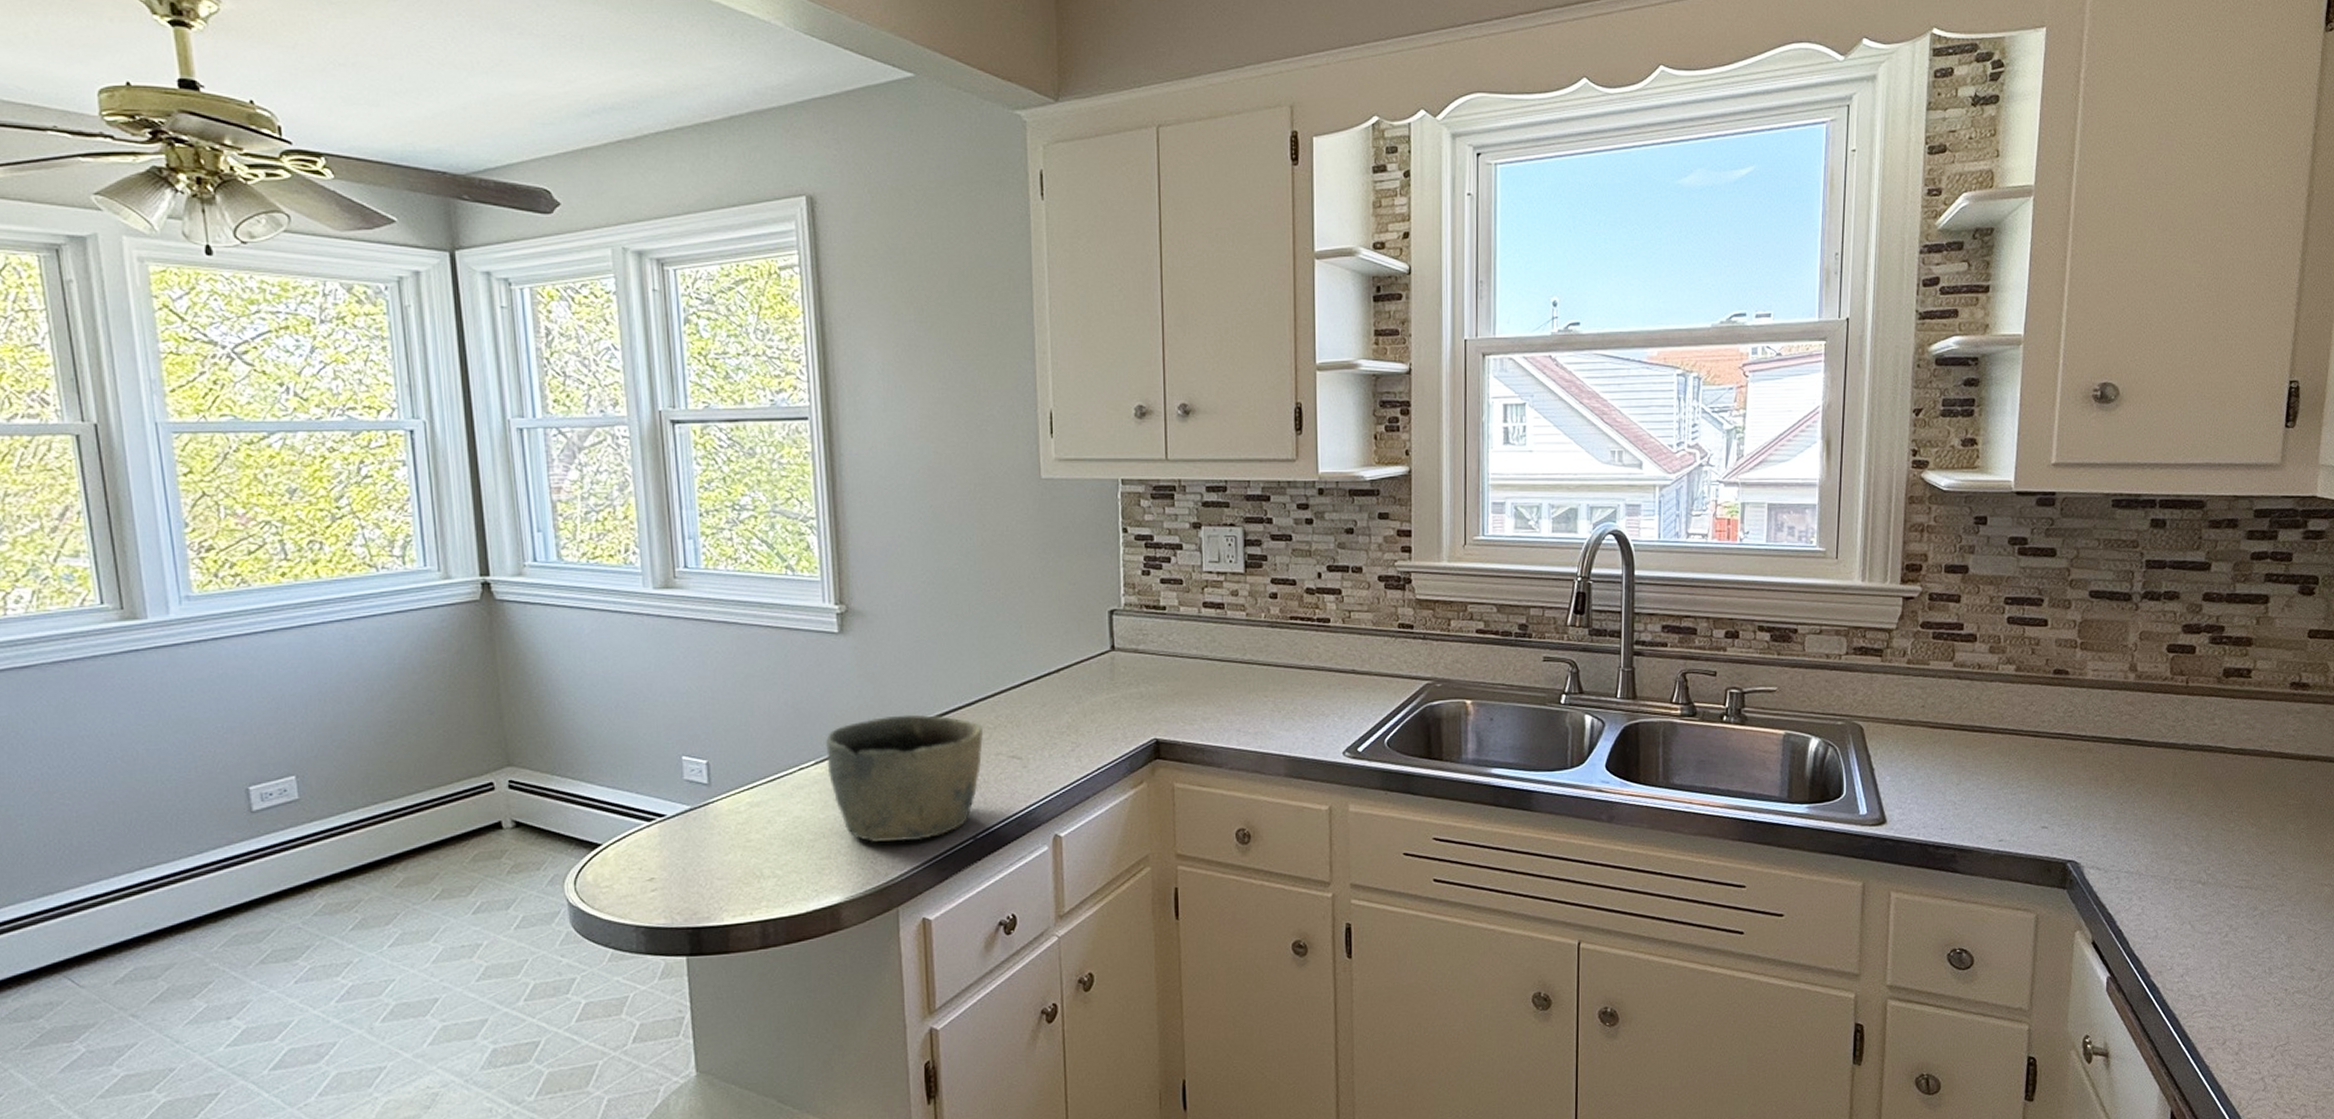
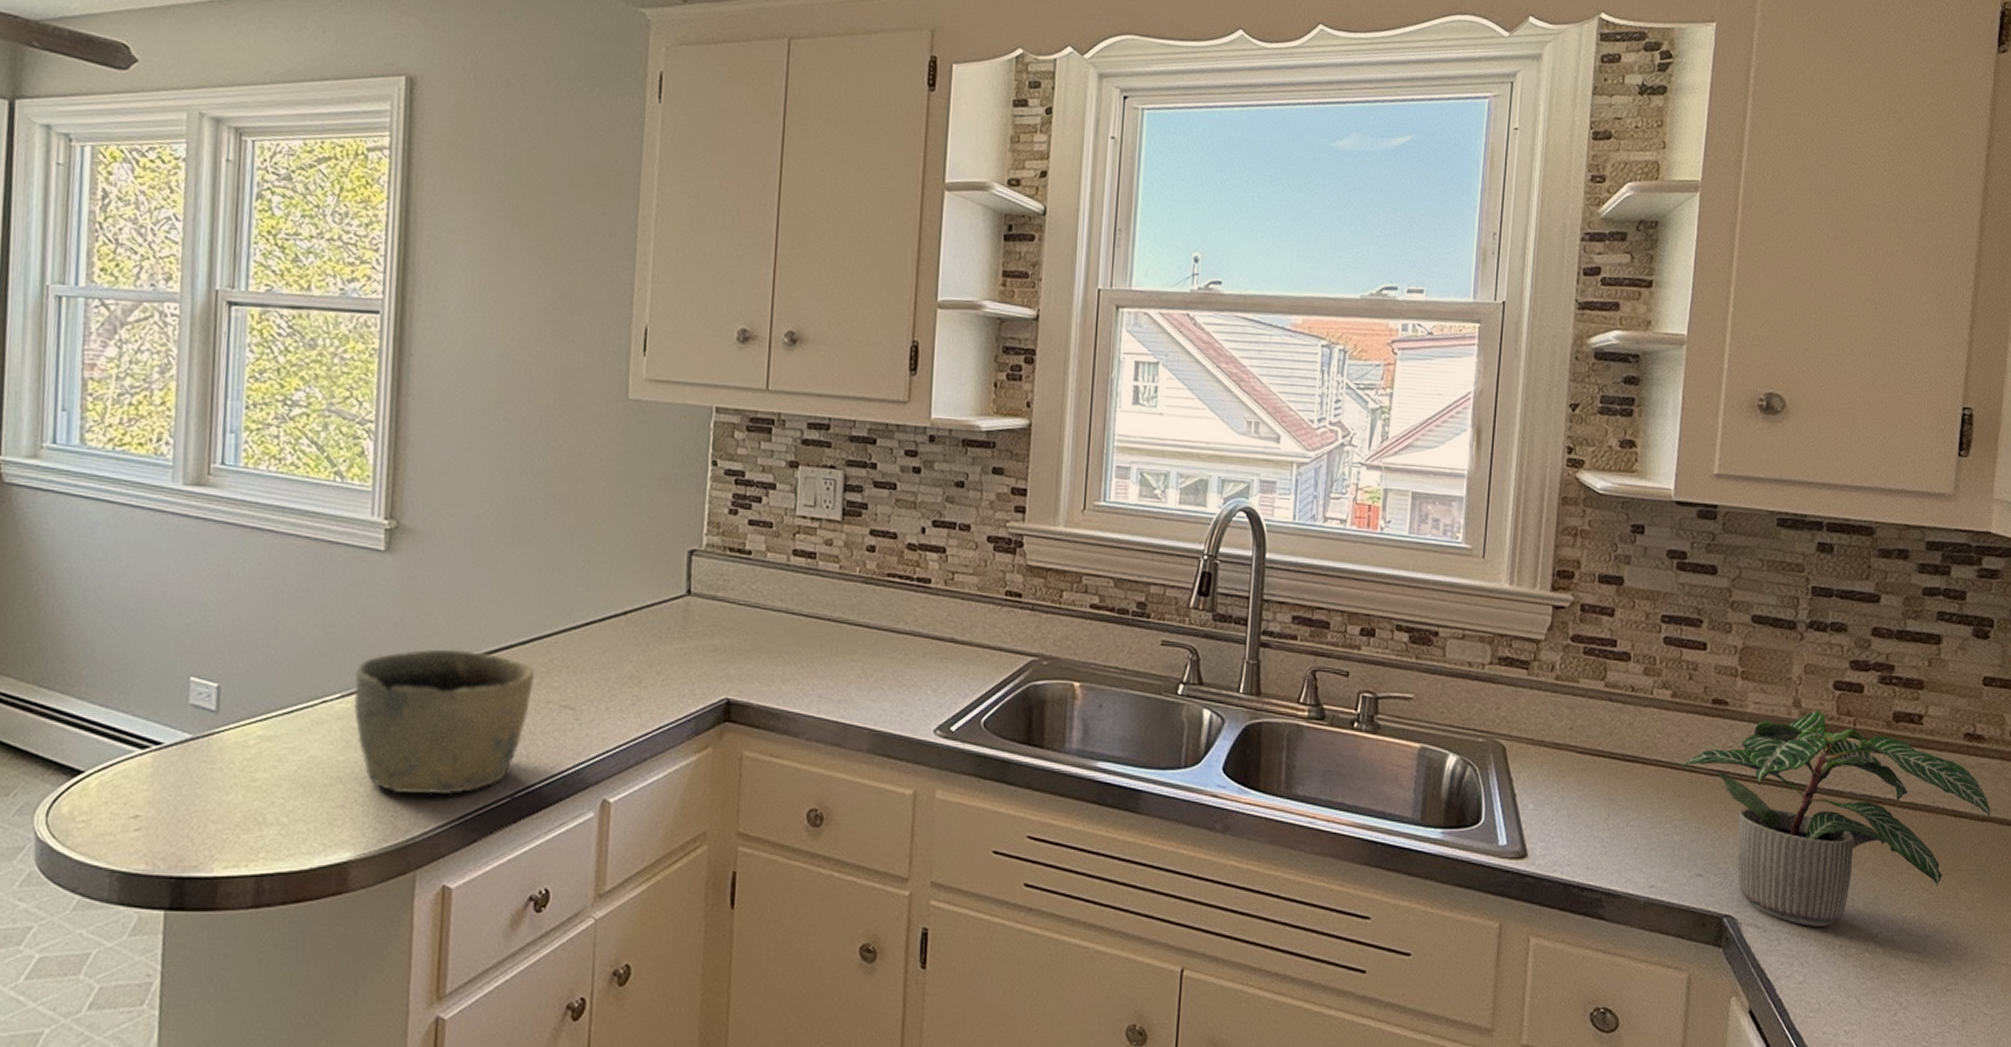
potted plant: none [2025,672,2315,865] -> present [1680,710,1991,927]

